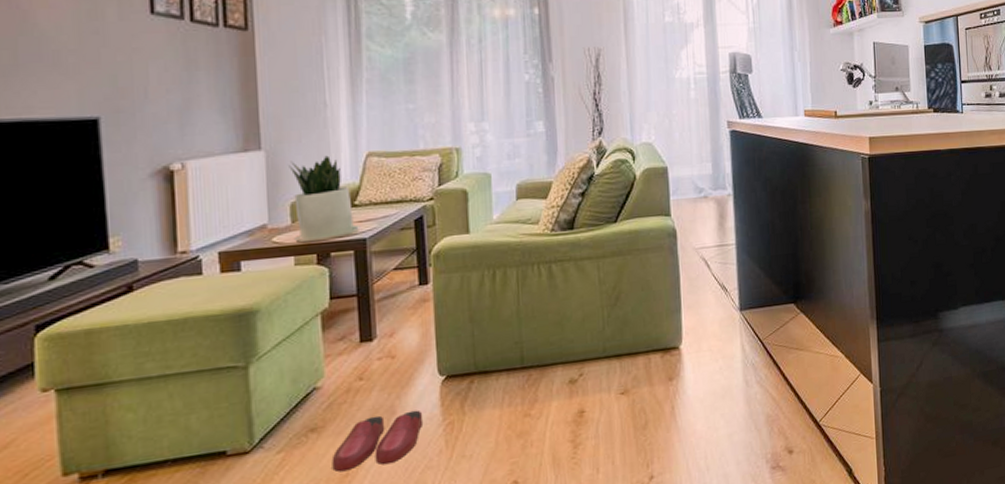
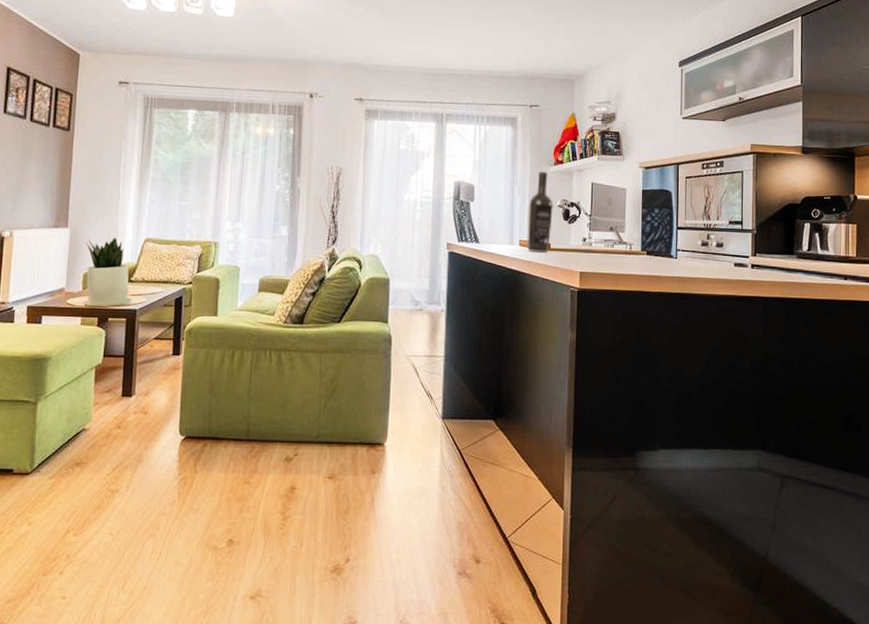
slippers: present [331,410,424,472] -> none [88,461,163,503]
wine bottle: none [811,34,837,121] -> present [528,171,553,253]

